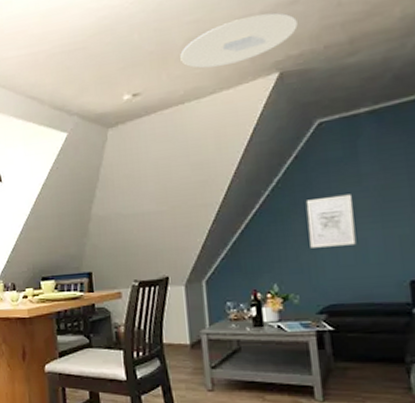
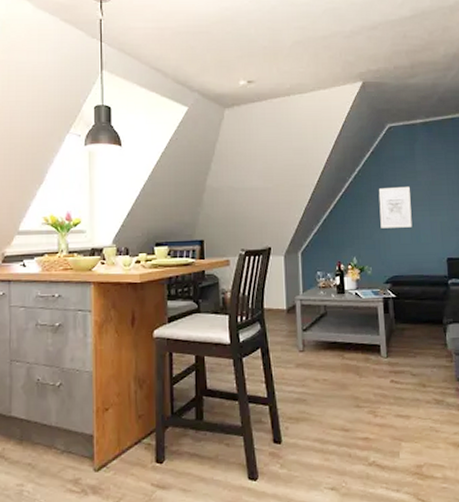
ceiling light: present [180,12,298,69] -> none [288,32,376,69]

